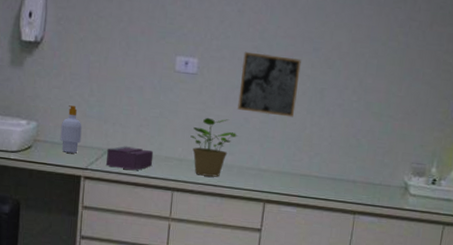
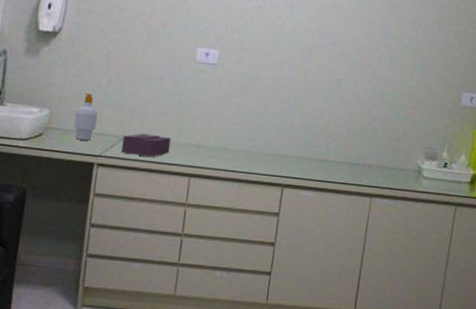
potted plant: present [190,117,237,177] -> none [209,105,256,163]
wall art: present [237,51,301,118] -> none [257,44,319,106]

